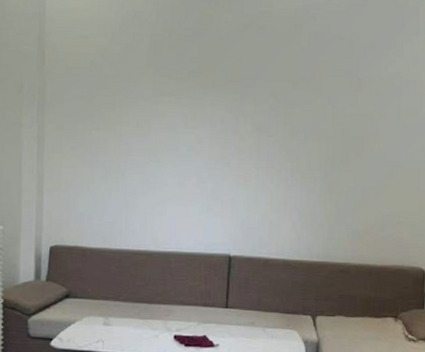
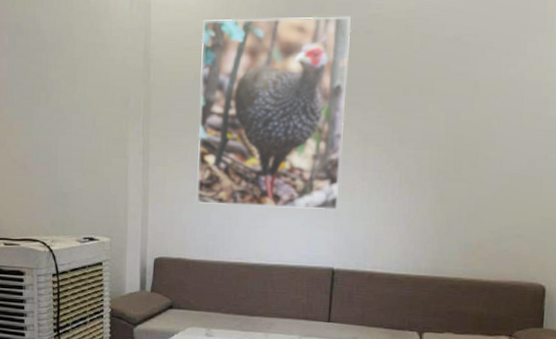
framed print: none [93,9,244,199] -> present [197,16,351,211]

